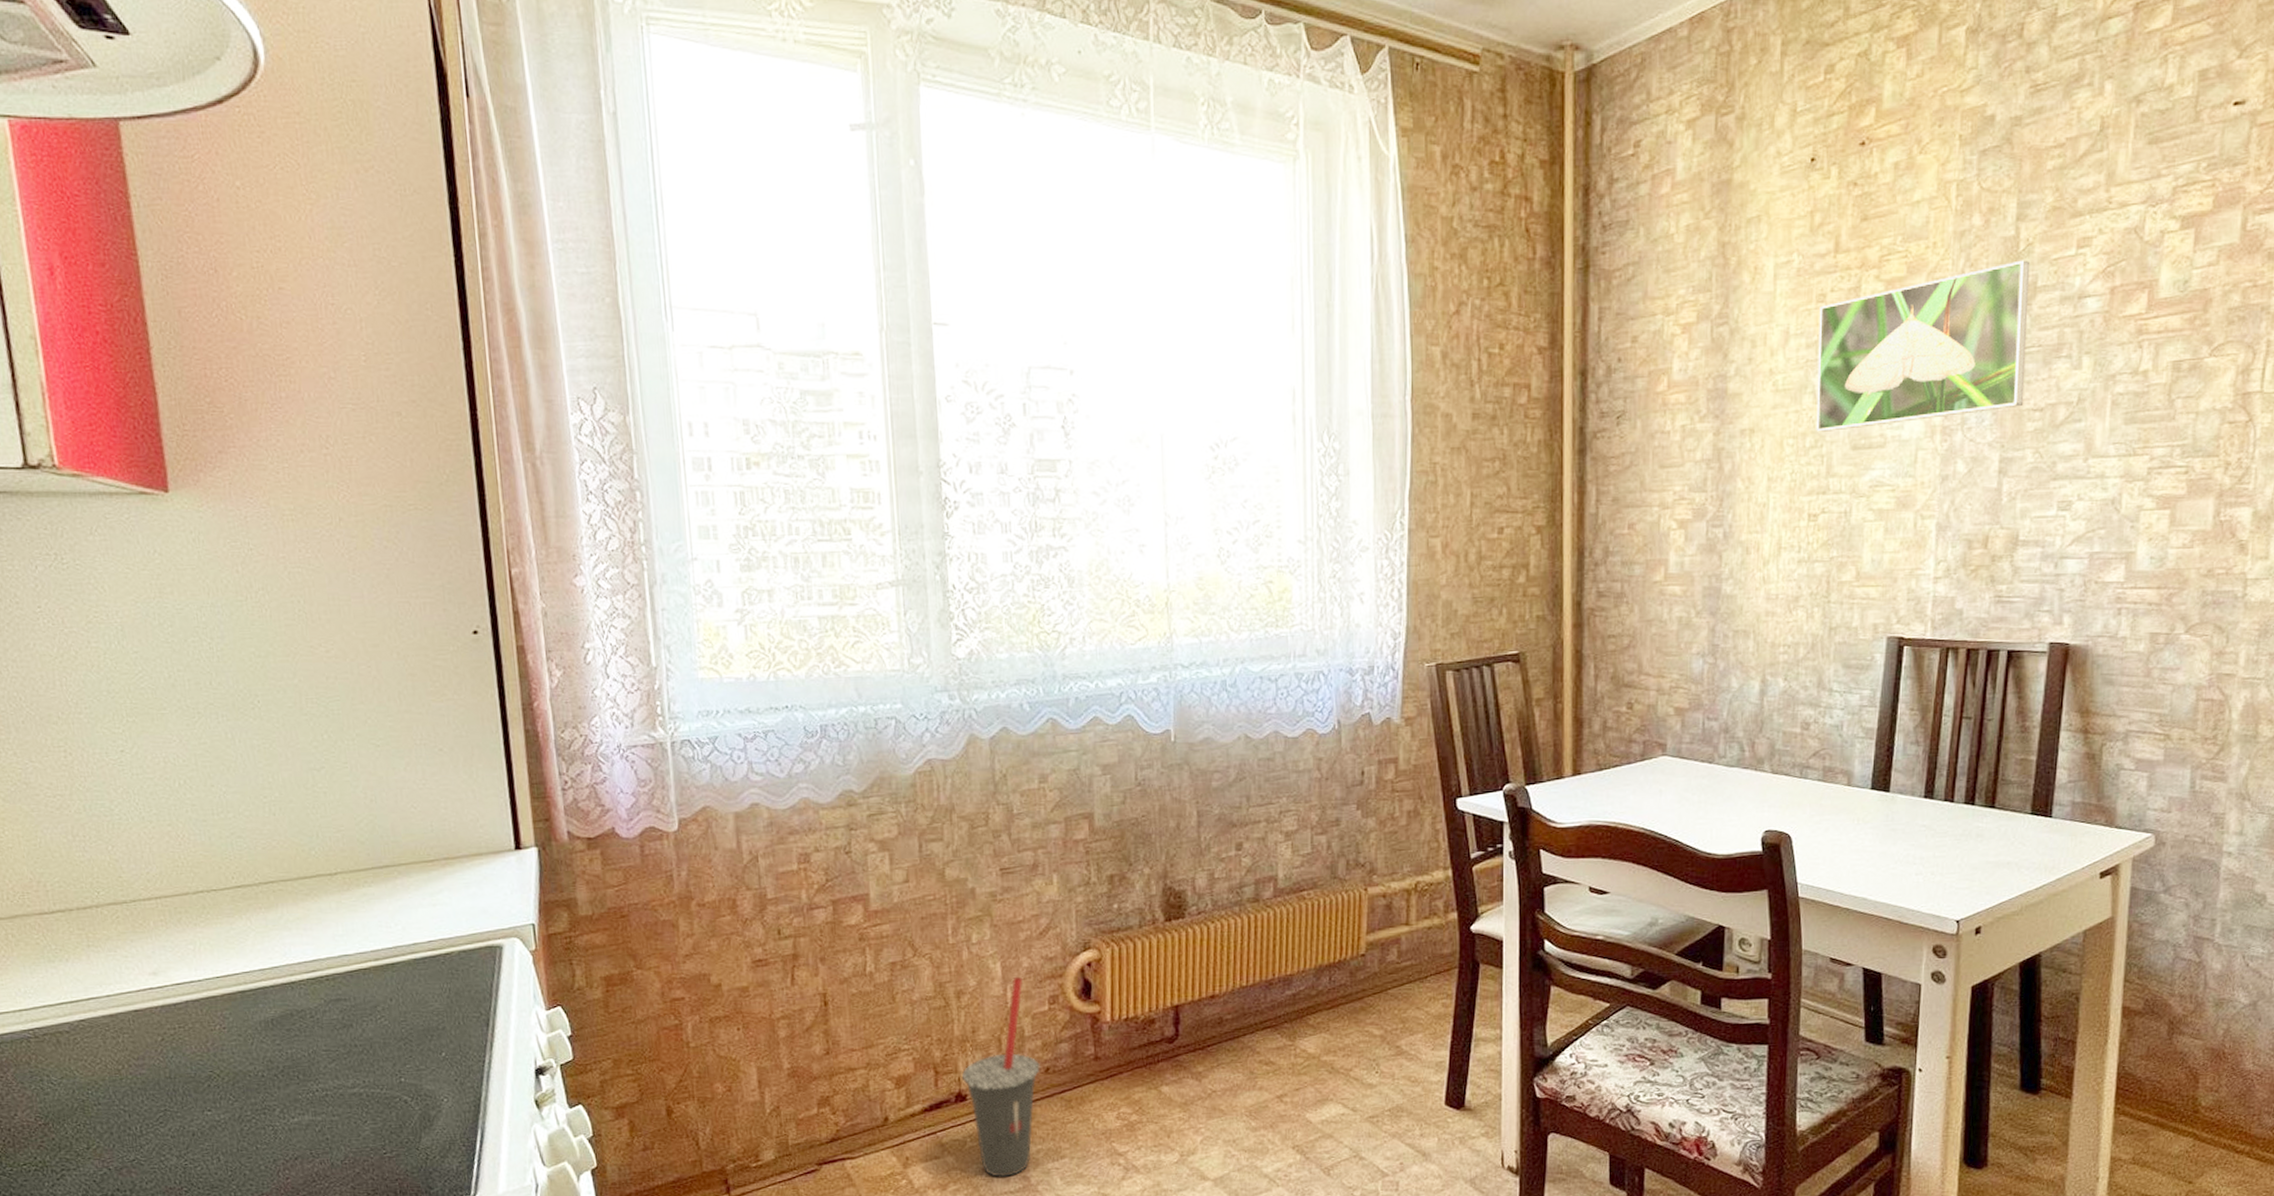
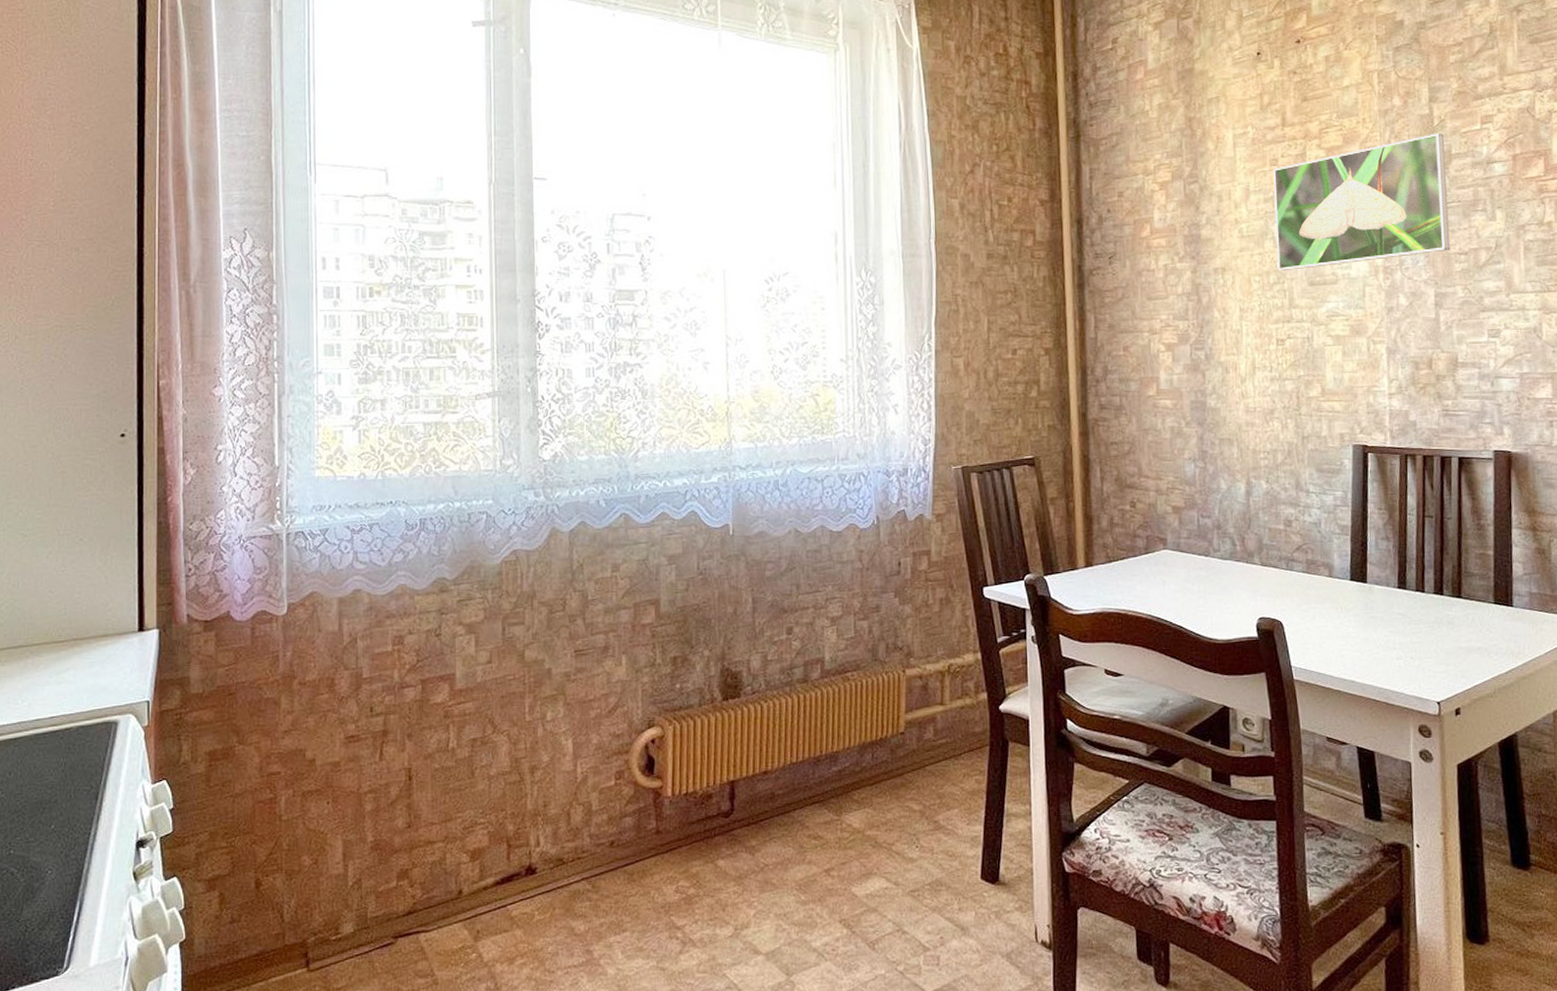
beverage cup: present [962,976,1040,1178] -> none [533,752,605,952]

